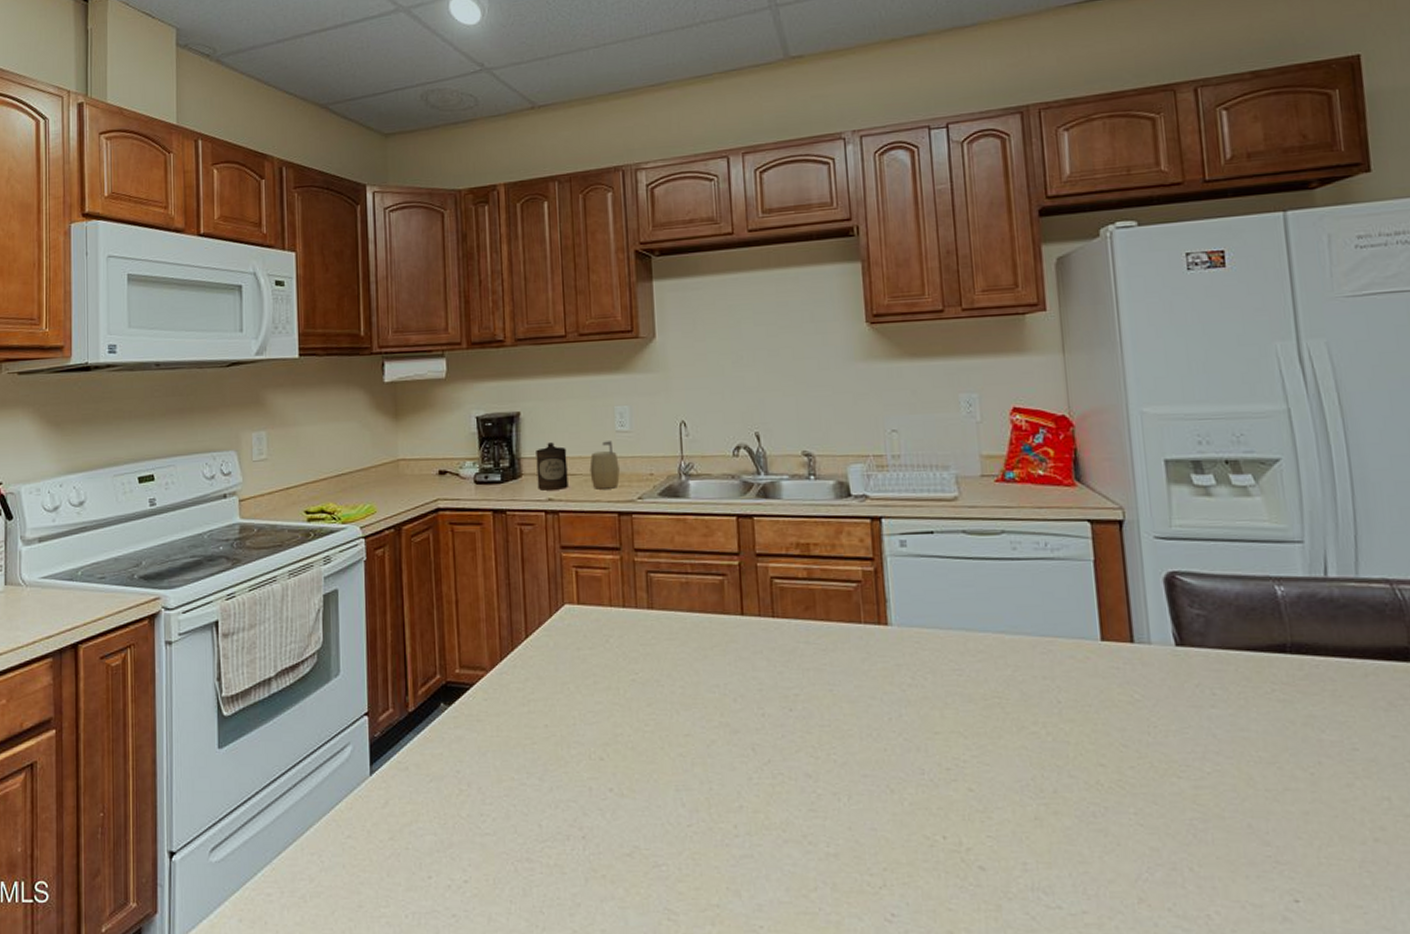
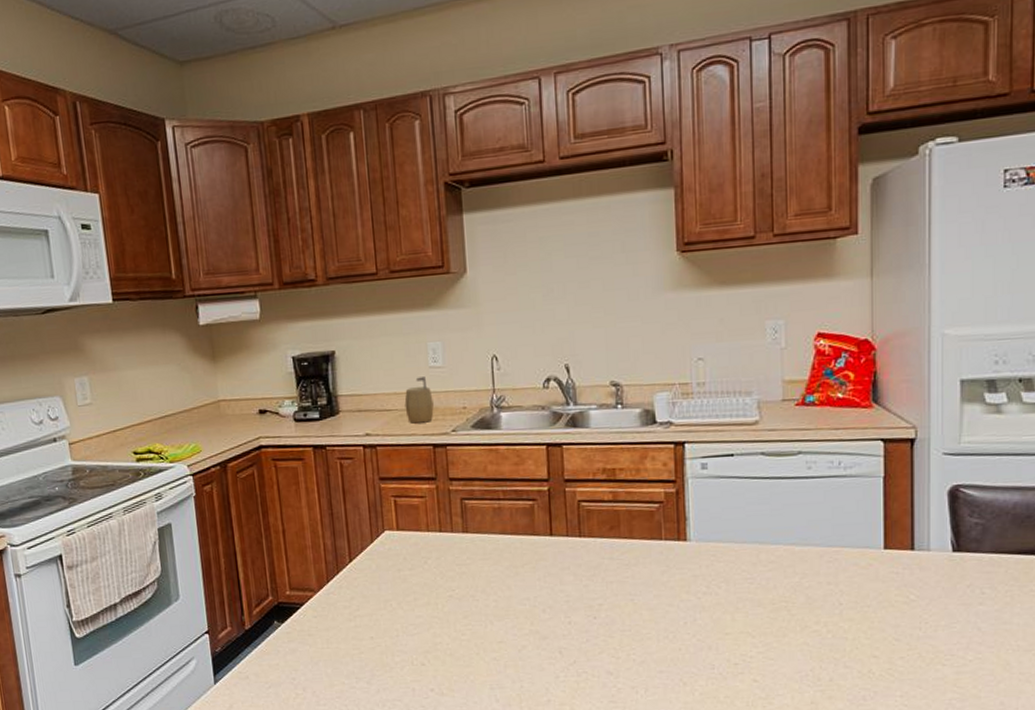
canister: present [536,442,568,491] -> none [352,379,385,426]

